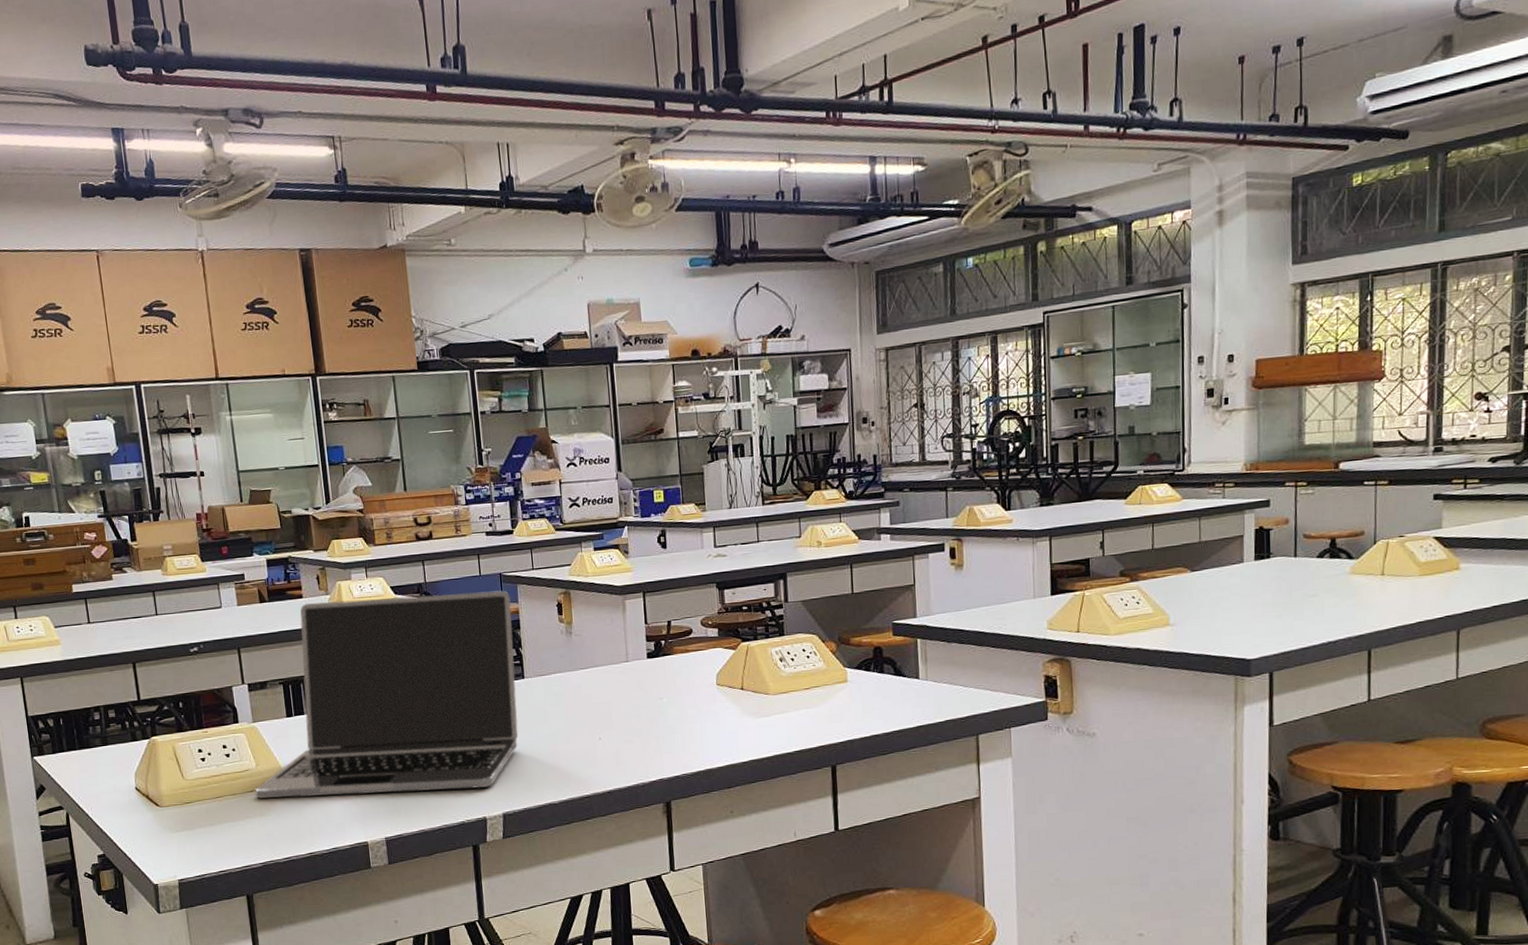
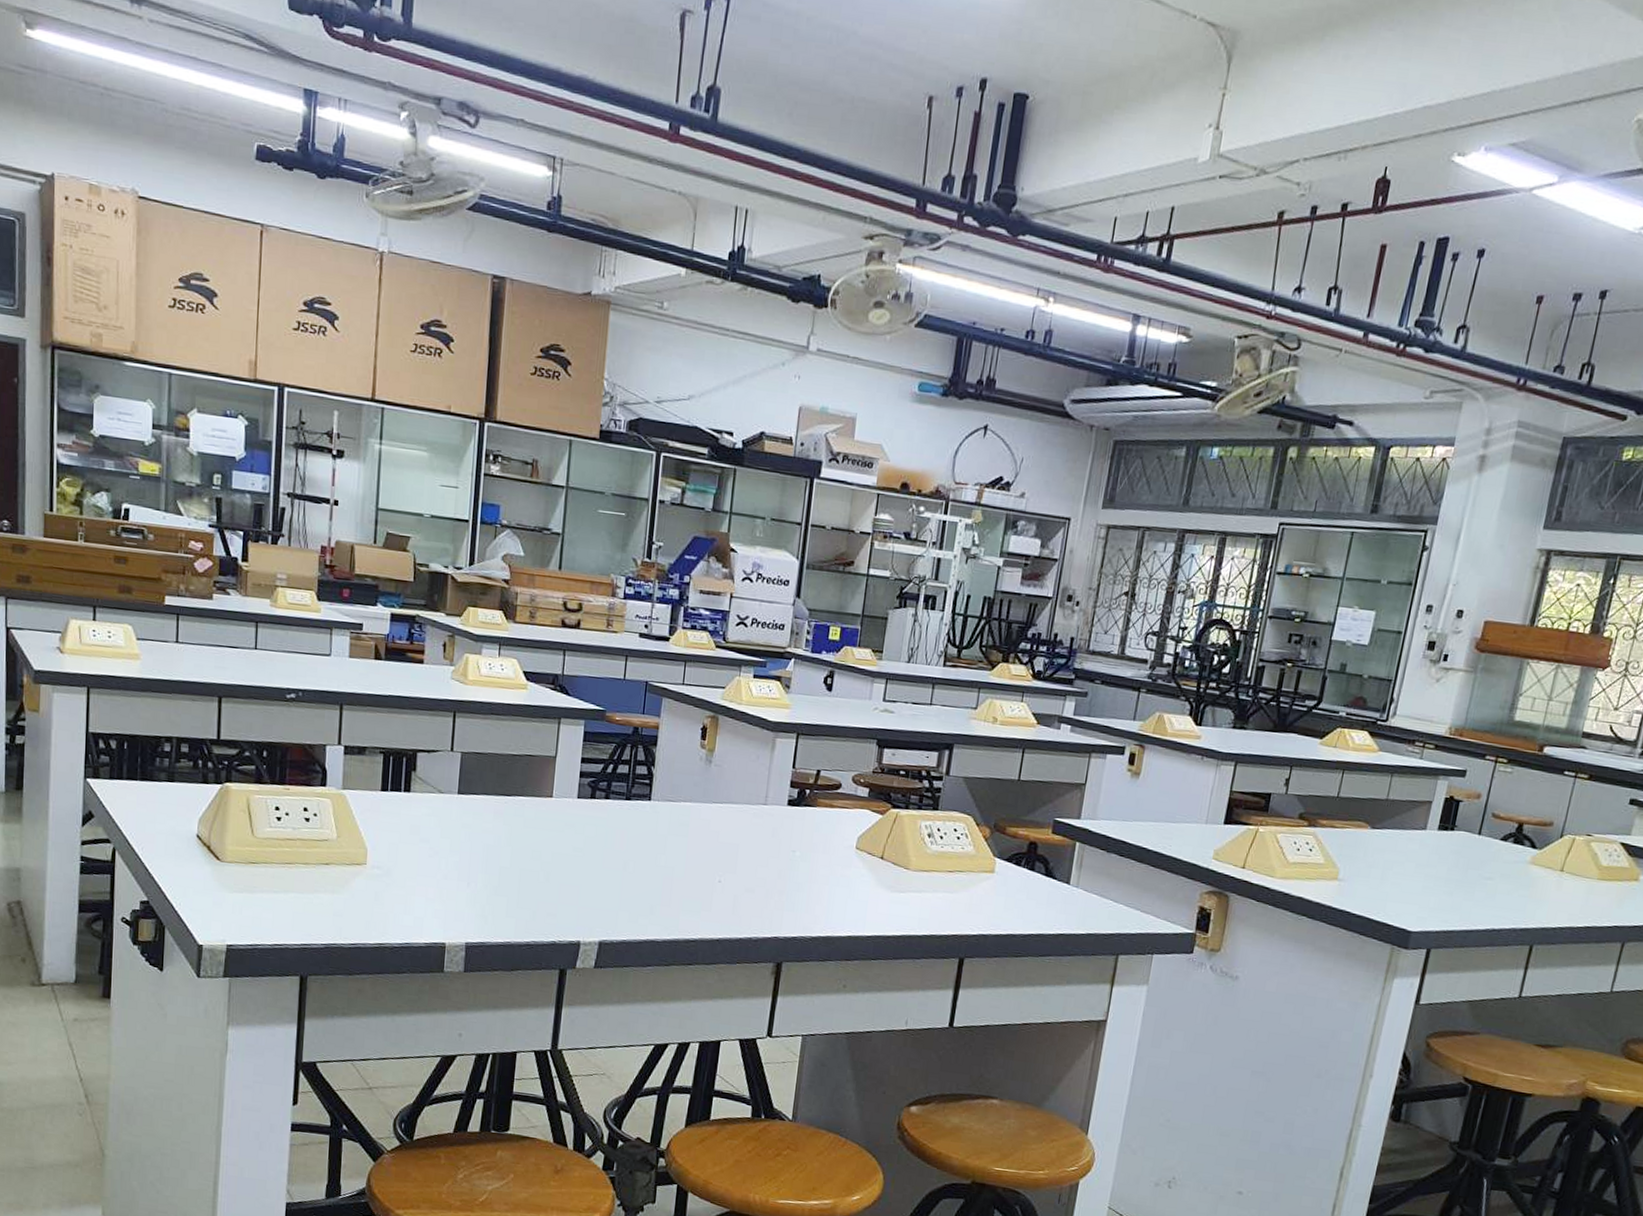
laptop: present [255,590,519,799] -> none [330,670,653,910]

